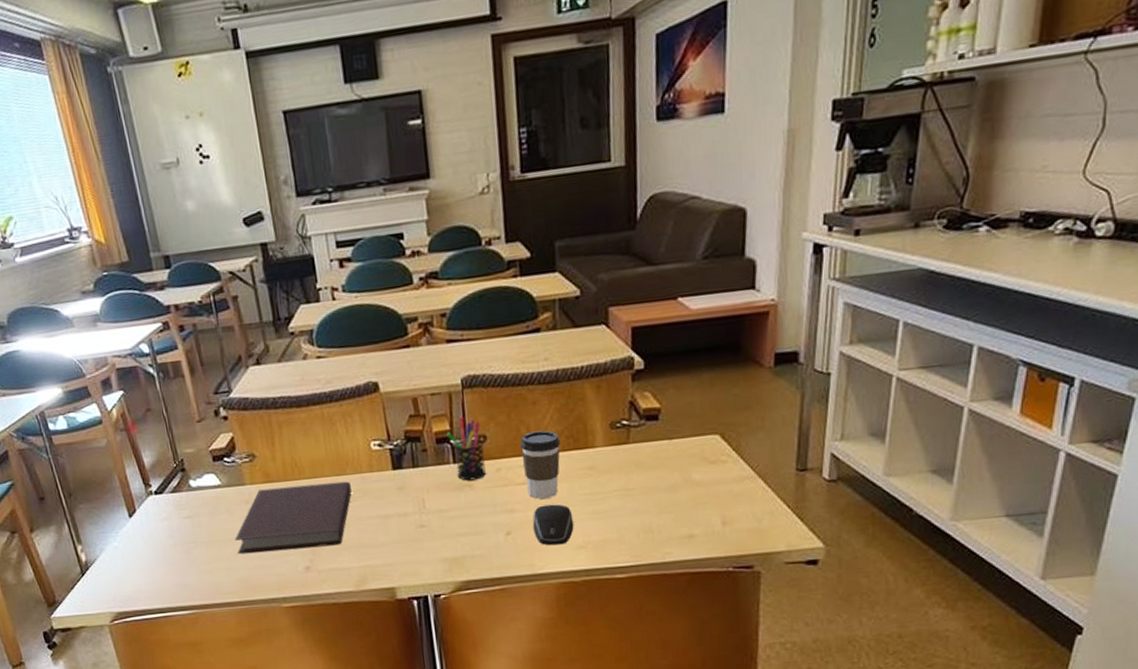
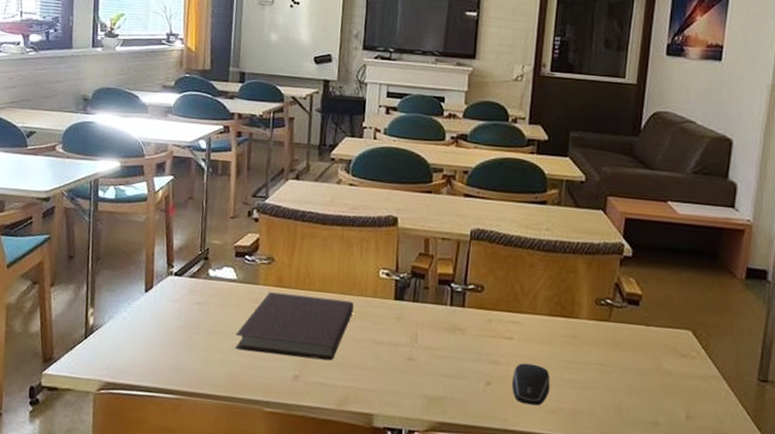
pen holder: present [446,416,486,481] -> none [448,264,481,326]
coffee cup: present [520,430,561,499] -> none [512,291,550,358]

